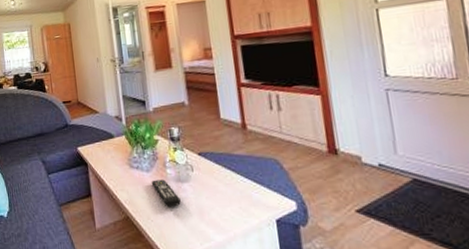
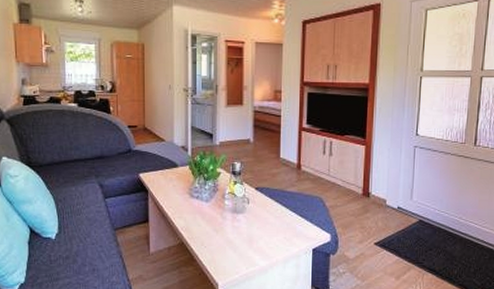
remote control: present [151,179,181,207] -> none [209,209,234,235]

